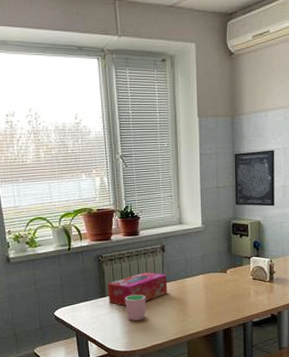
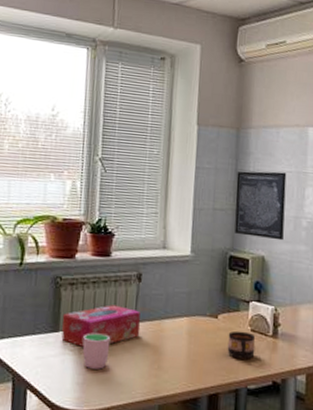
cup: none [235,280,257,301] -> present [227,331,256,360]

